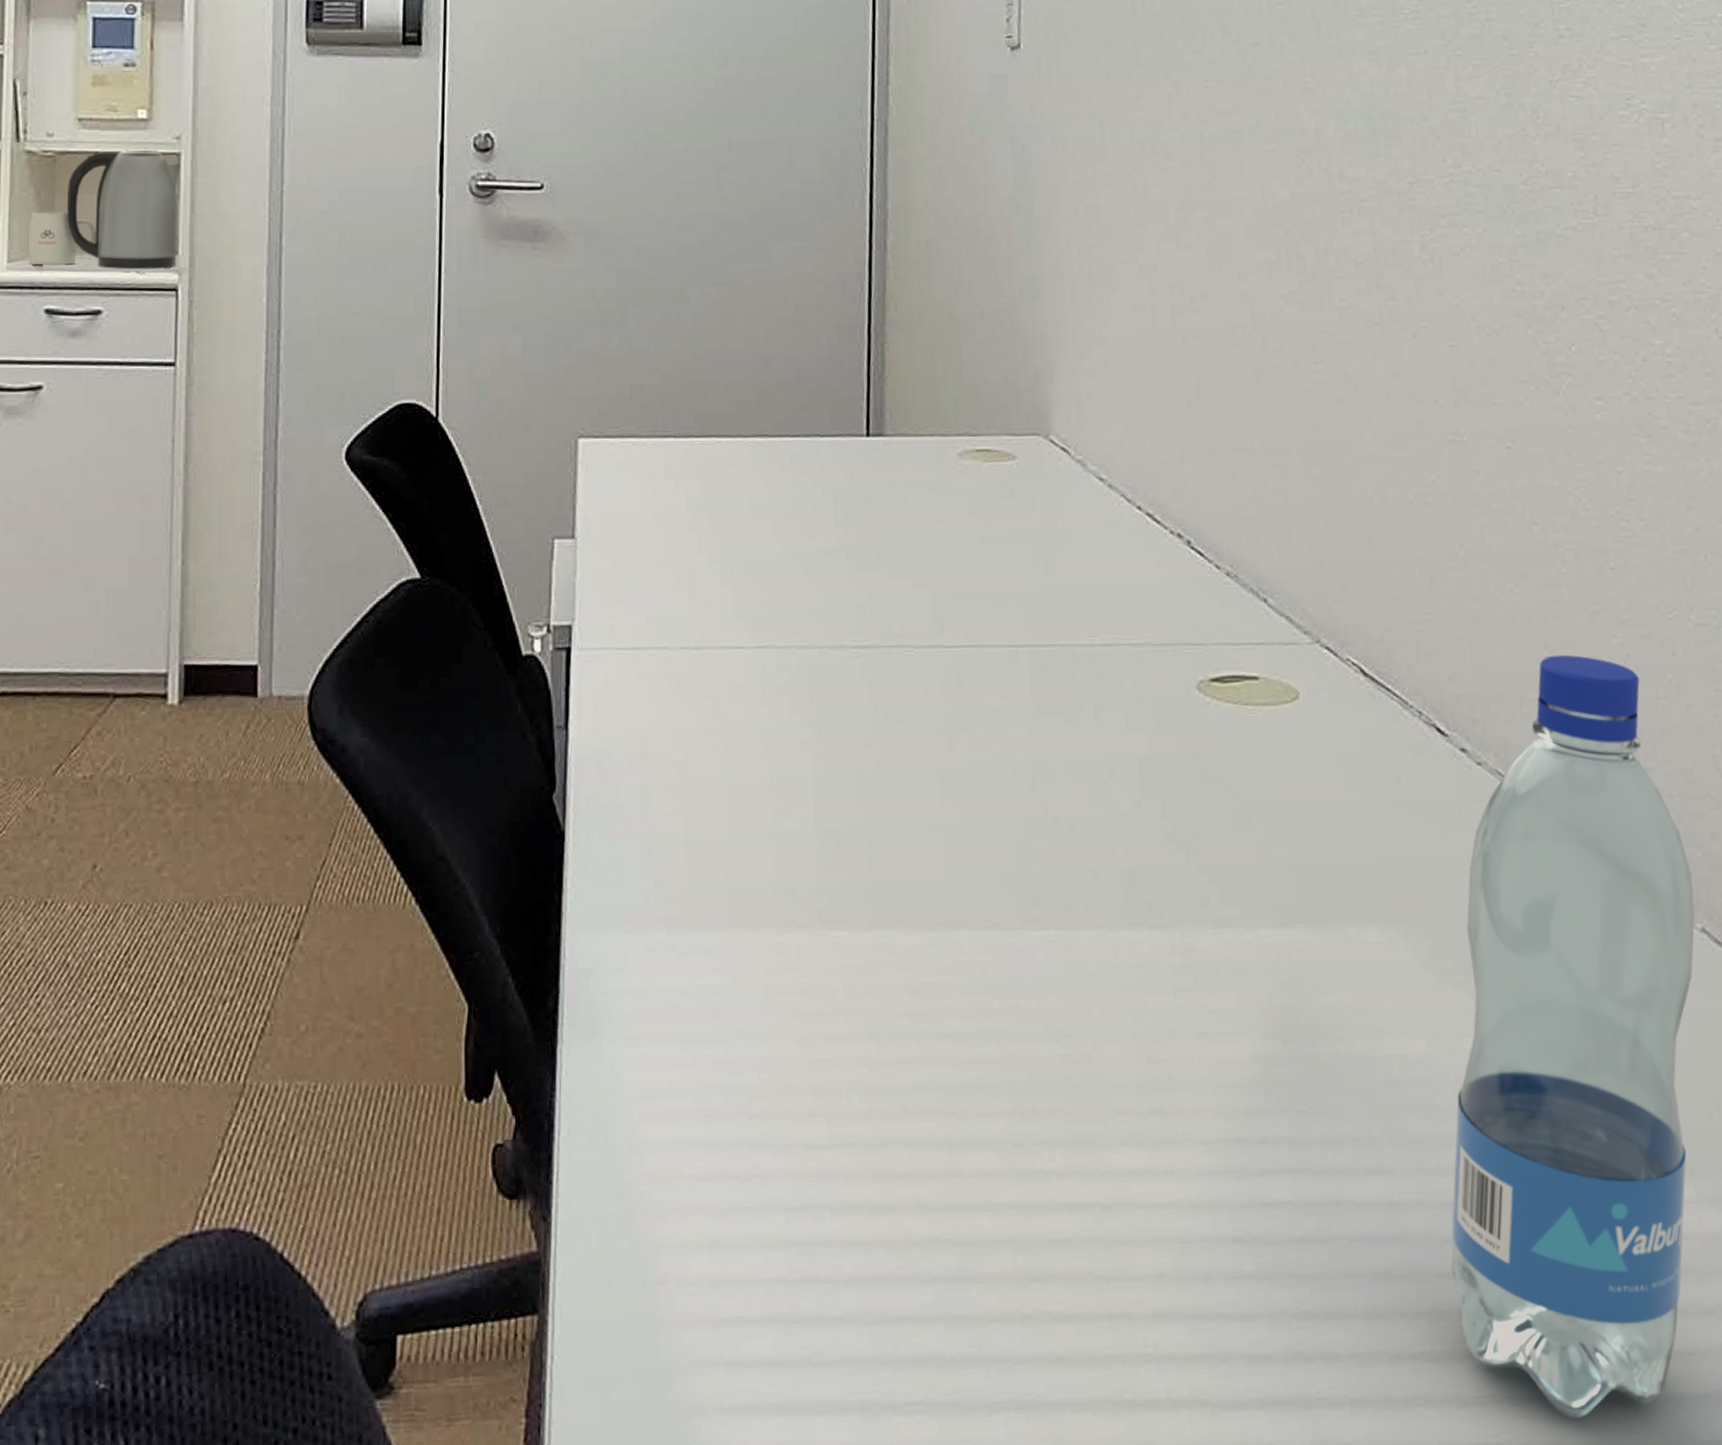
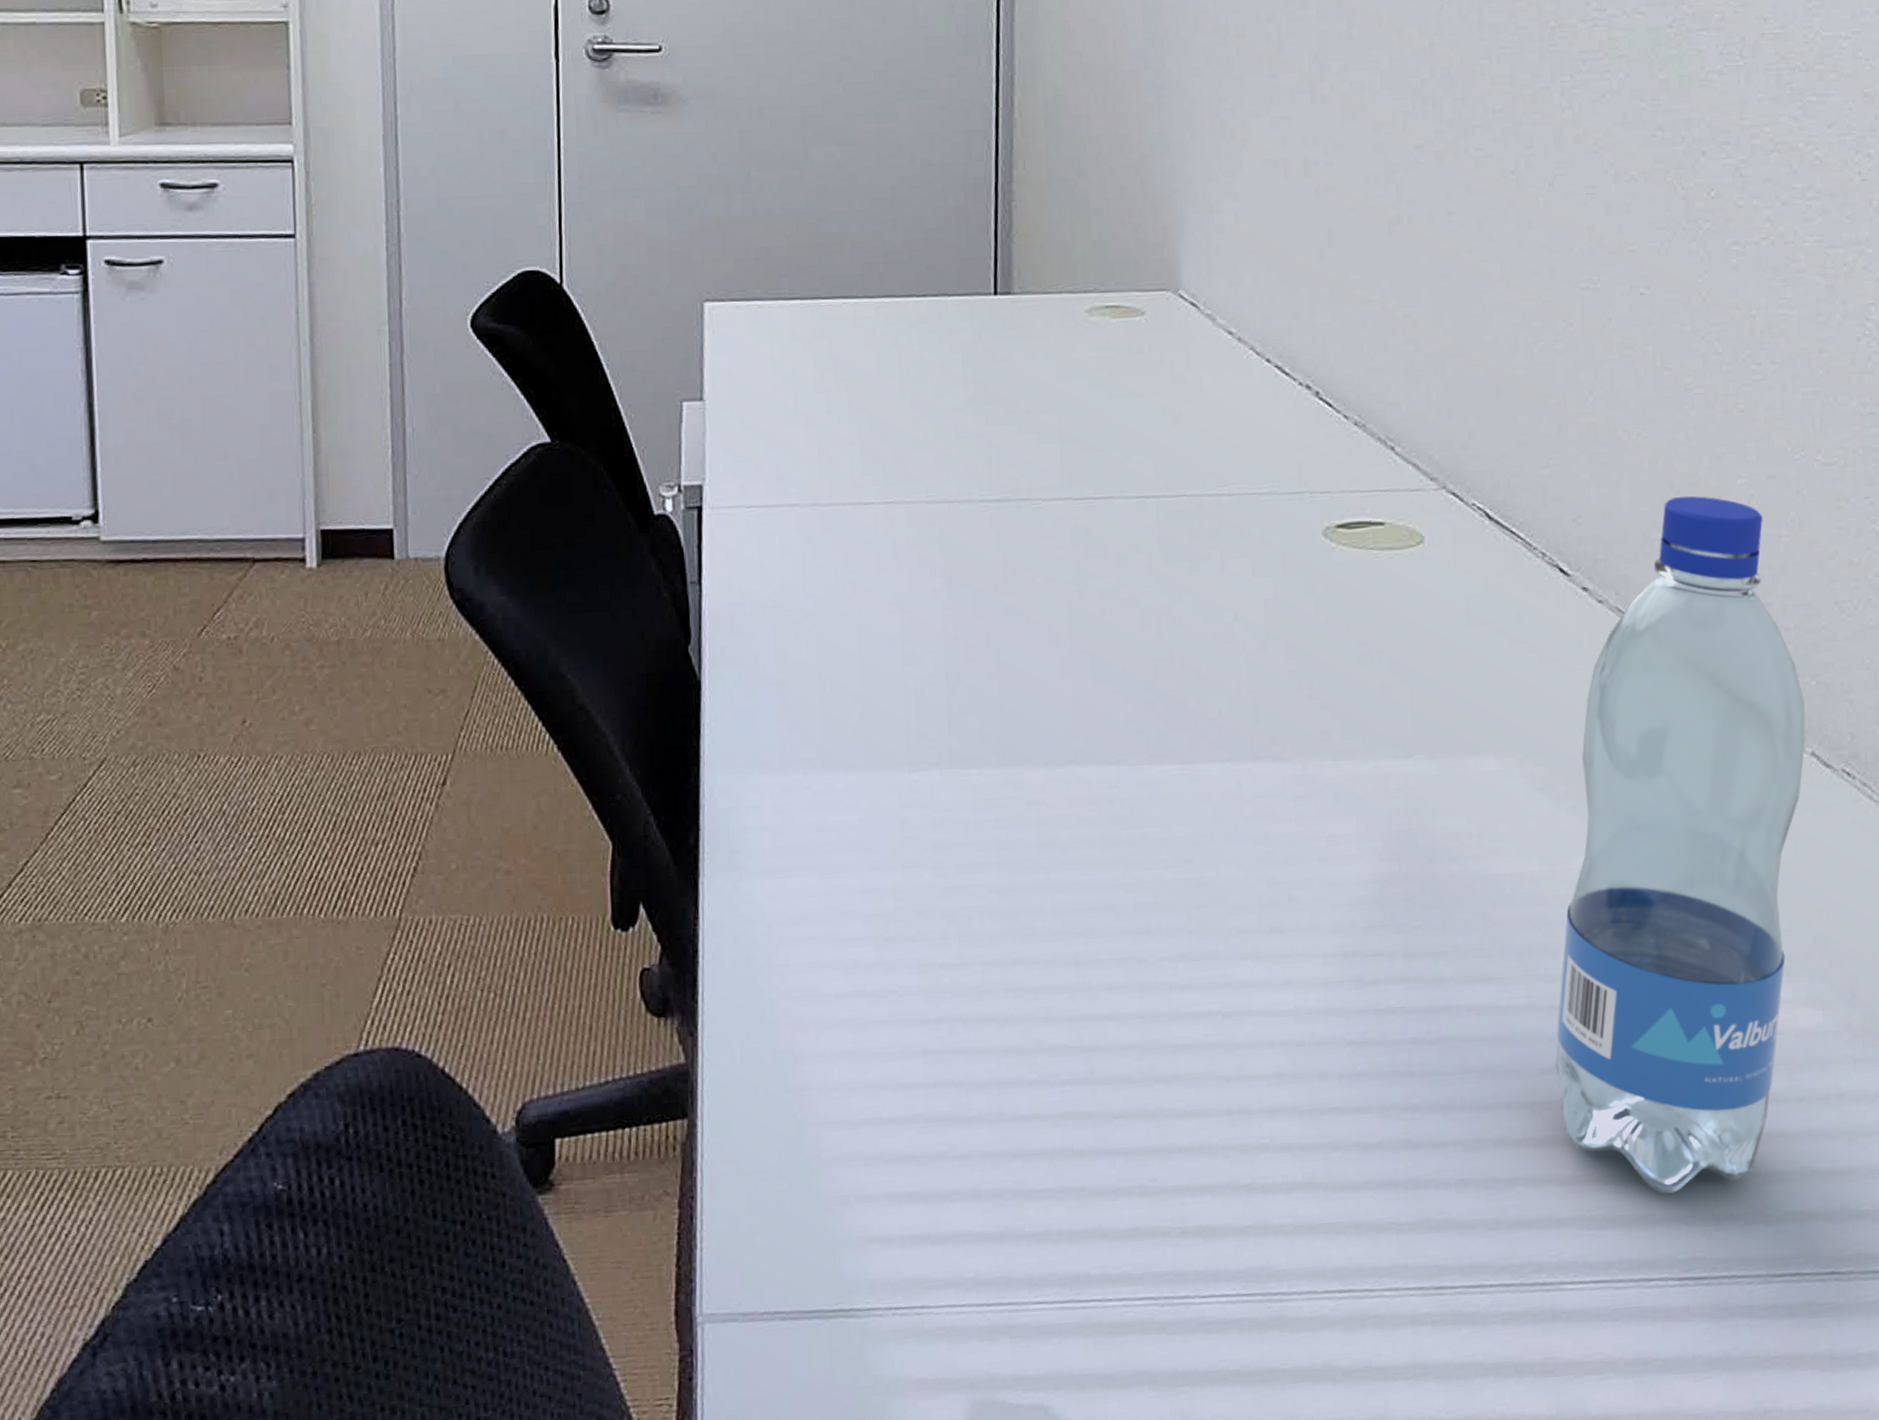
mug: present [28,210,96,266] -> none [138,83,208,140]
kettle: present [66,147,180,270] -> none [174,16,291,142]

